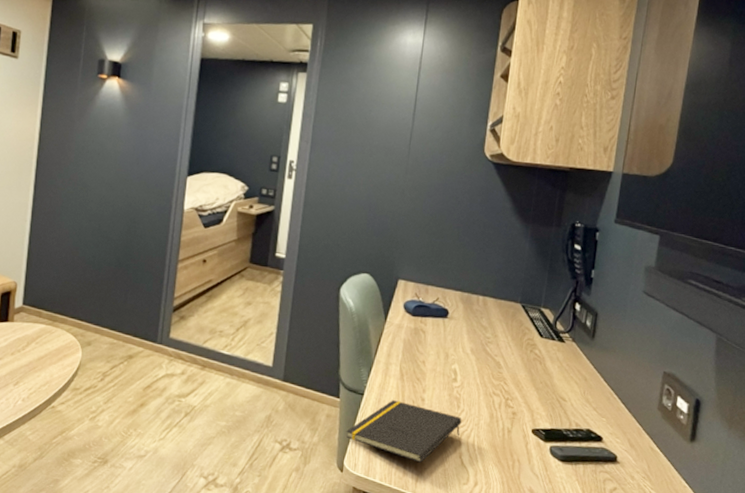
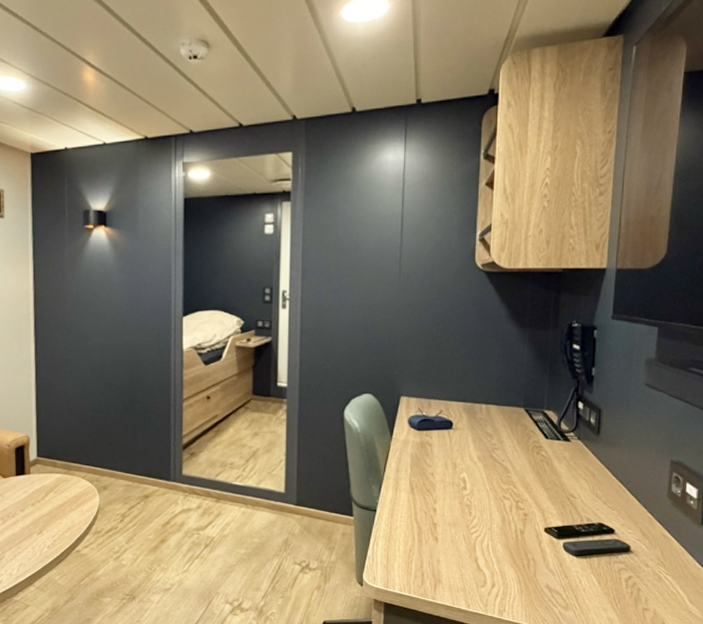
notepad: present [346,400,462,463] -> none [362,513,475,570]

